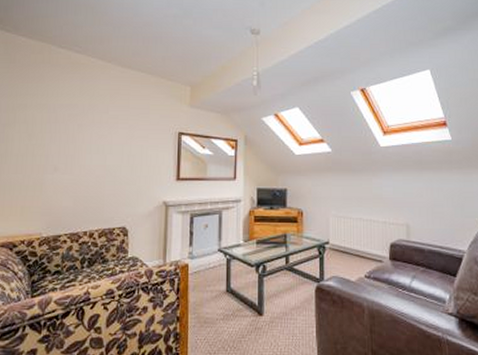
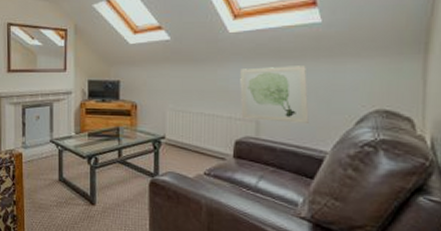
wall art: none [391,176,448,226] -> present [240,66,309,123]

